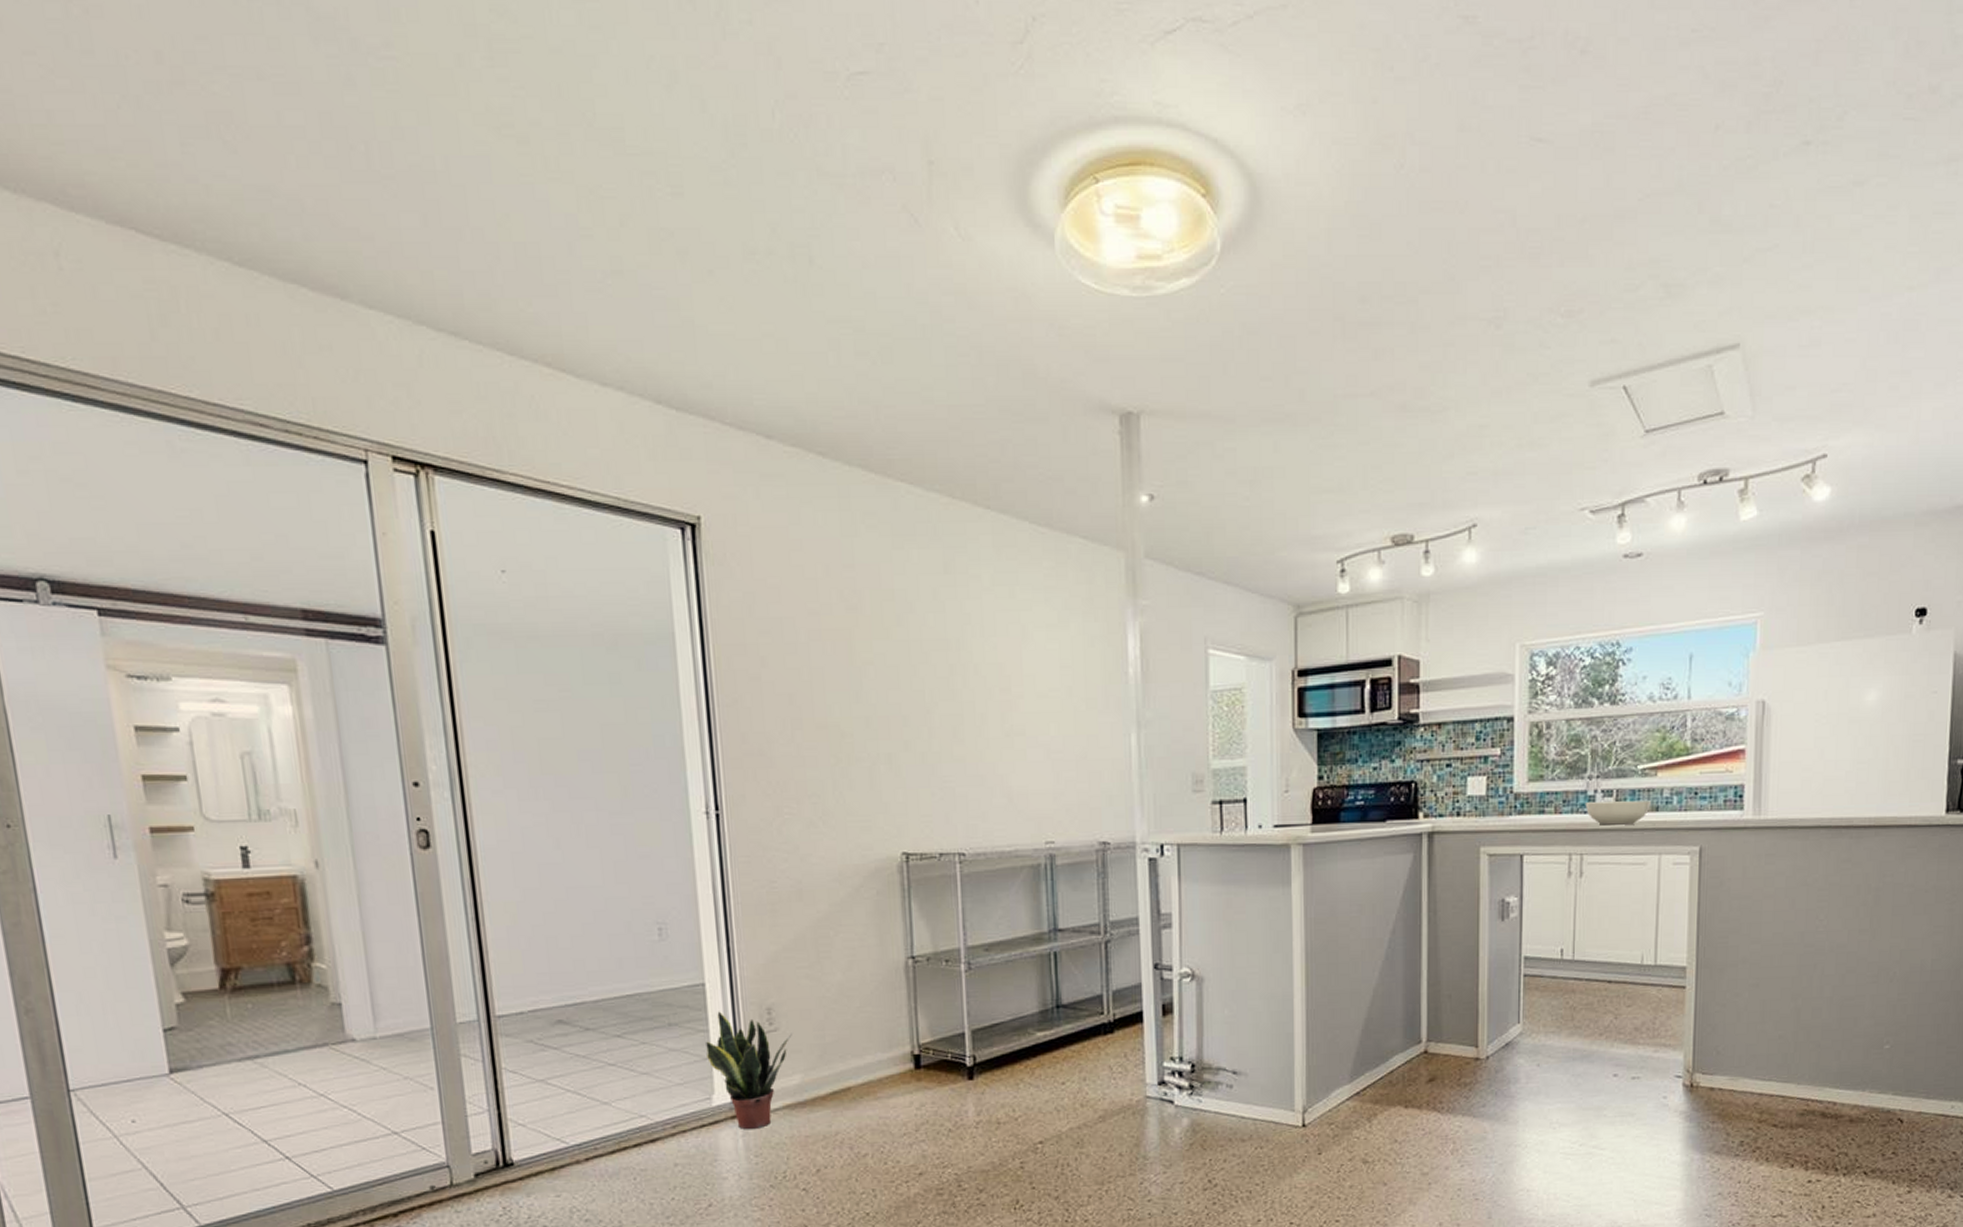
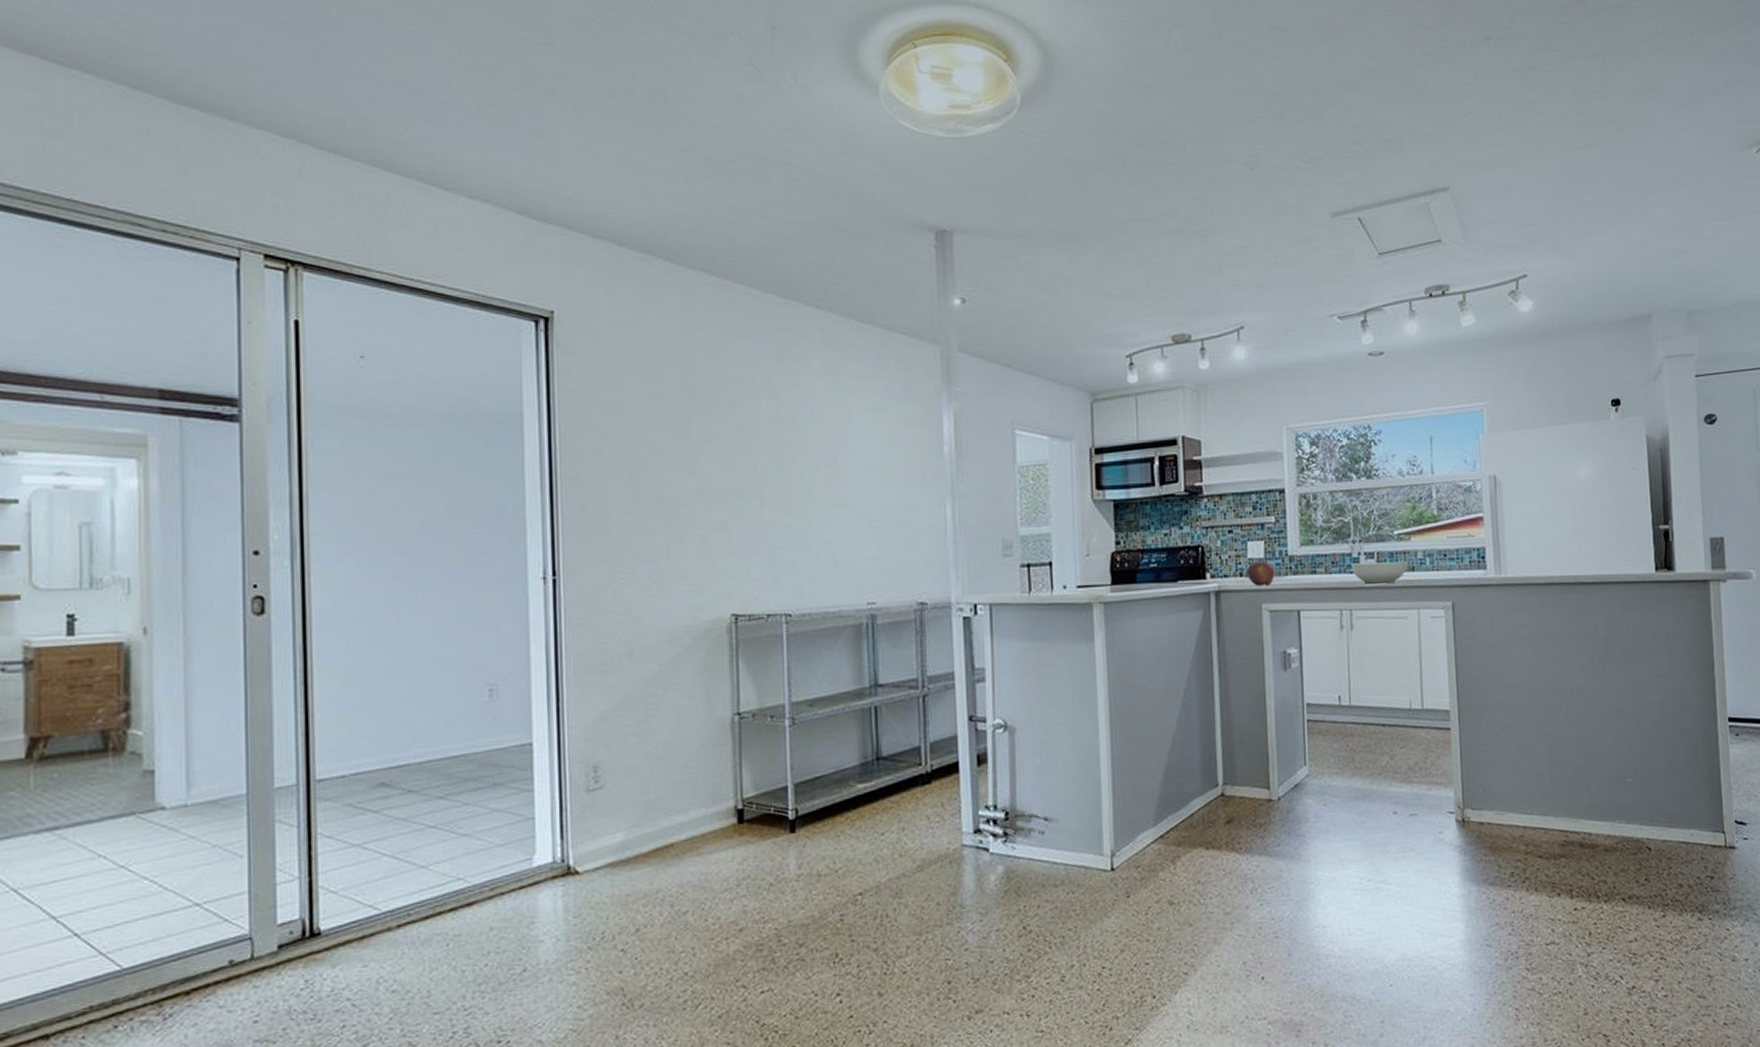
potted plant: present [706,1011,792,1130] -> none [530,770,617,890]
fruit: none [1465,799,1497,827] -> present [1247,561,1275,586]

